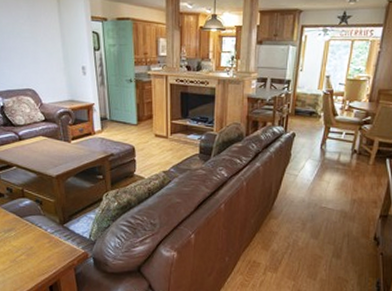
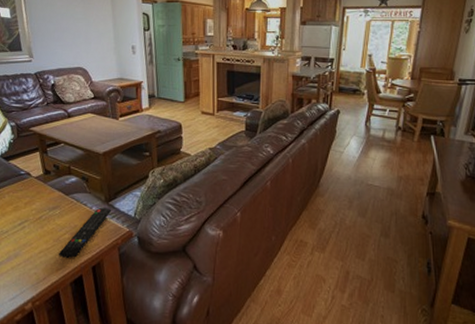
remote control: none [15,230,67,278] -> present [58,208,112,258]

